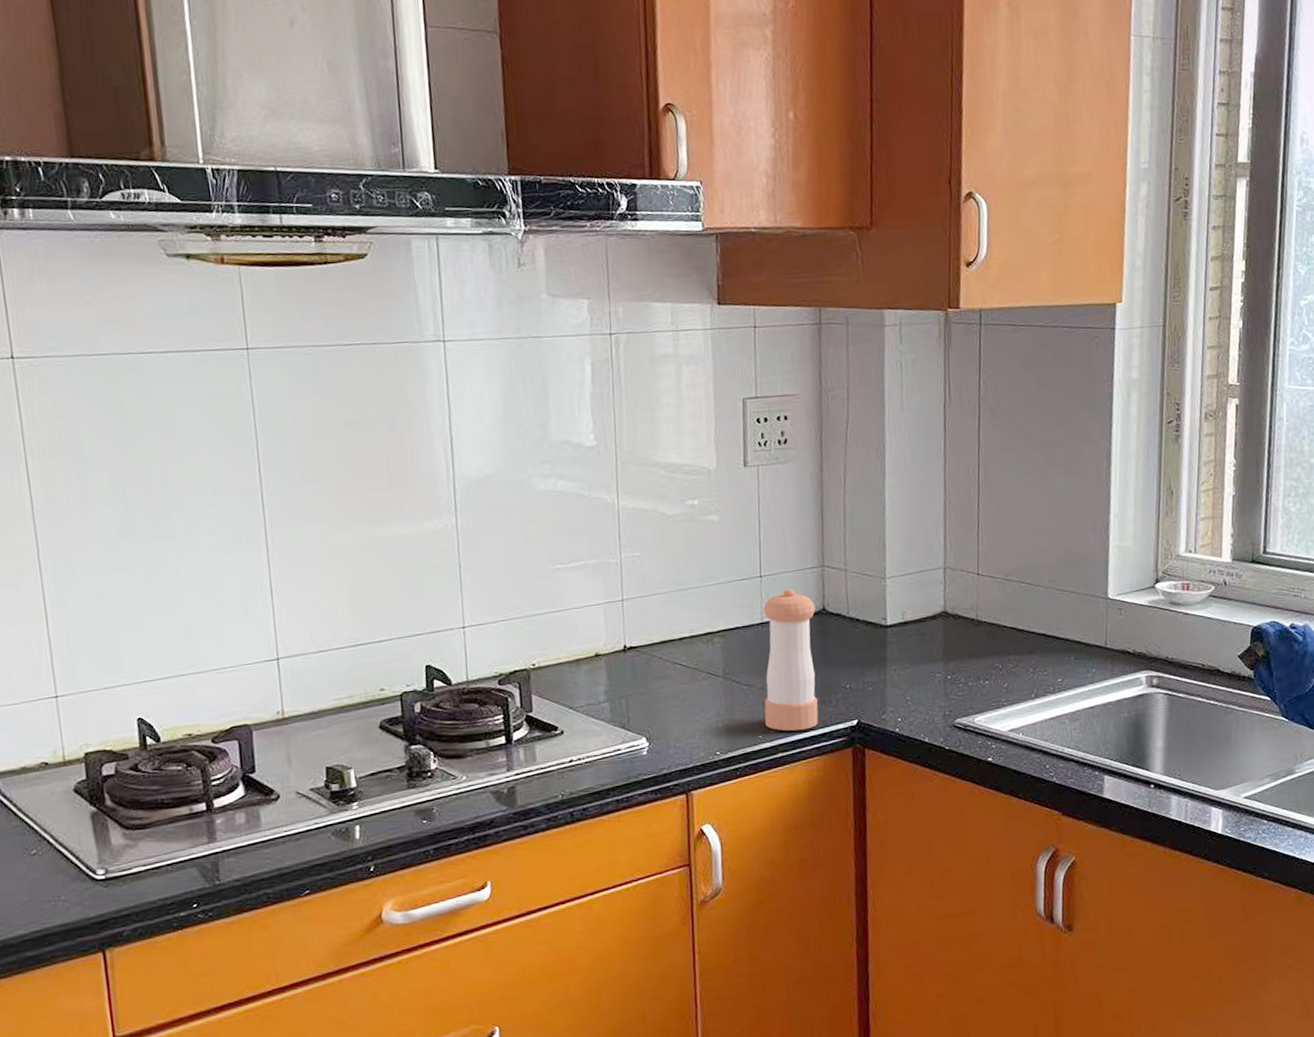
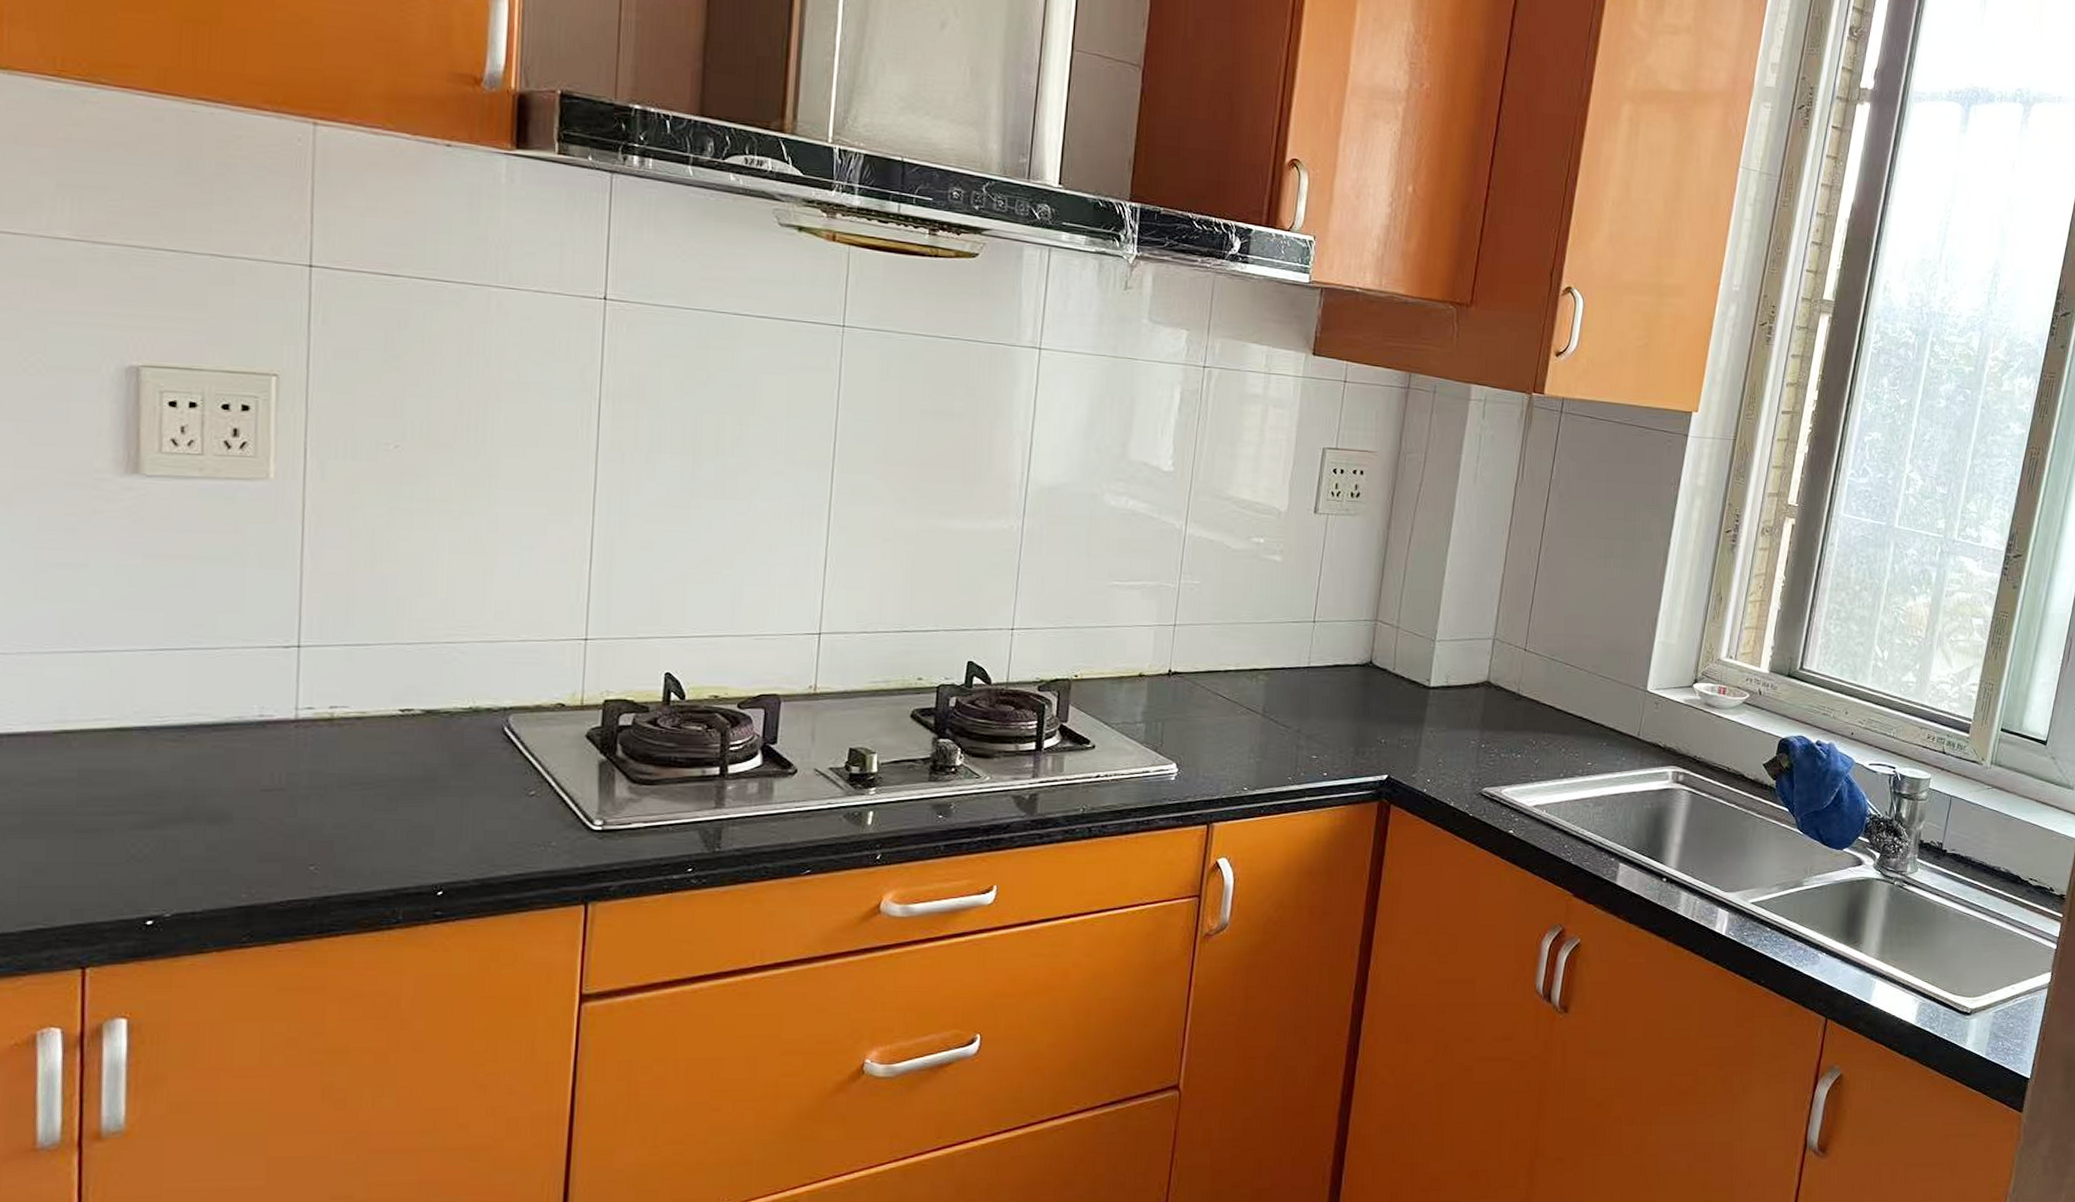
pepper shaker: present [763,589,818,731] -> none [1296,638,1363,778]

